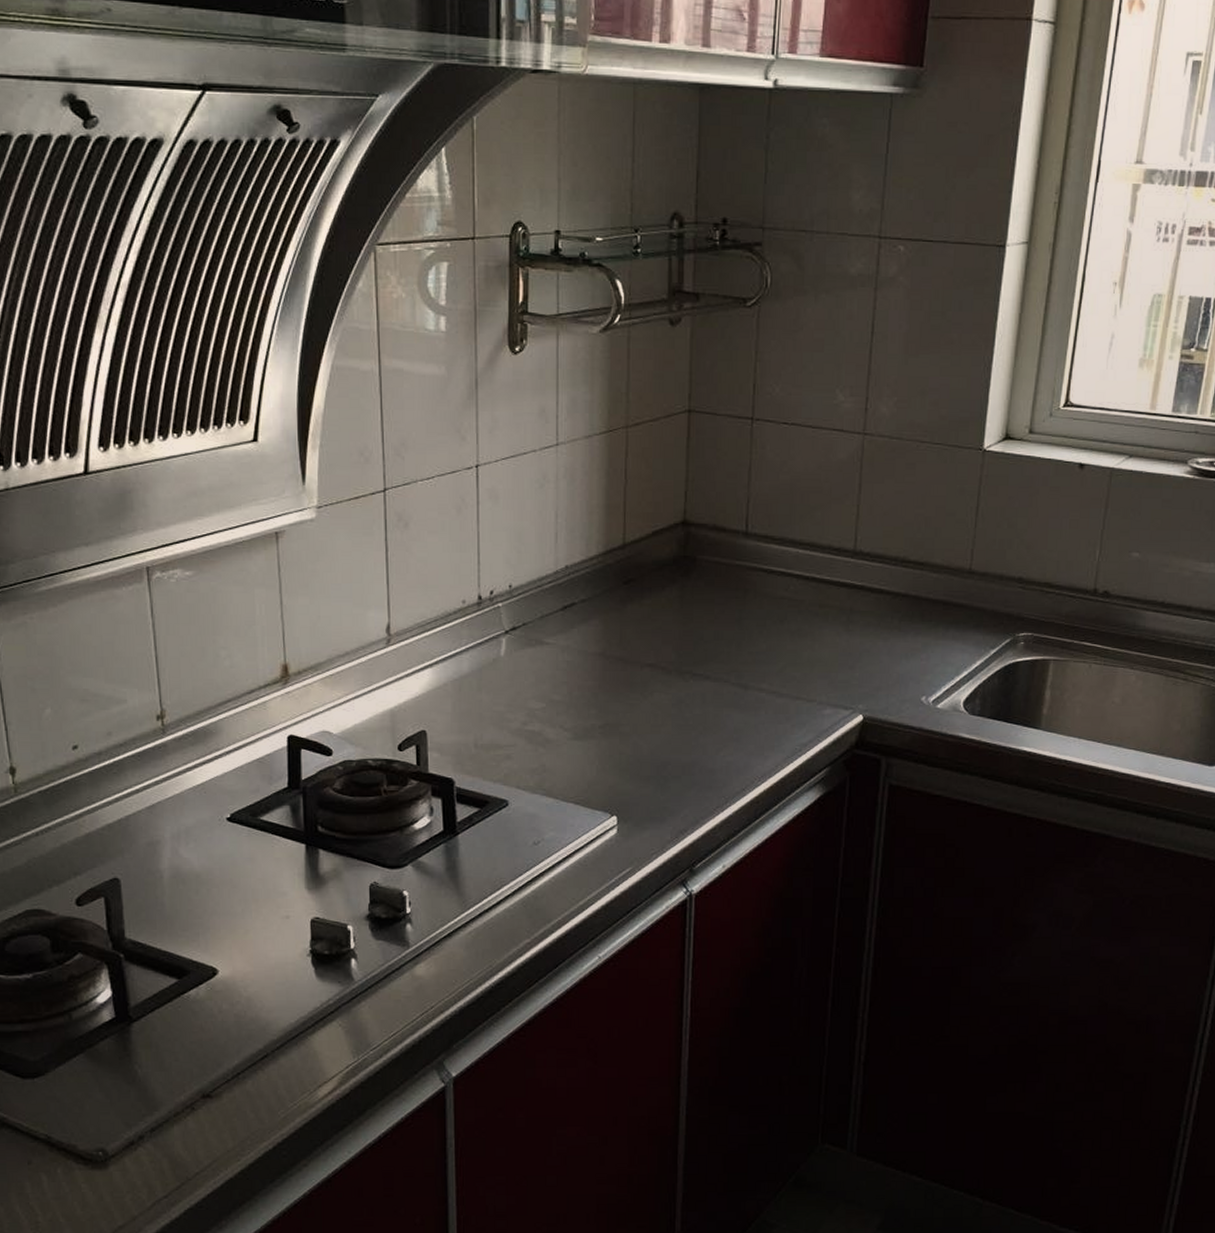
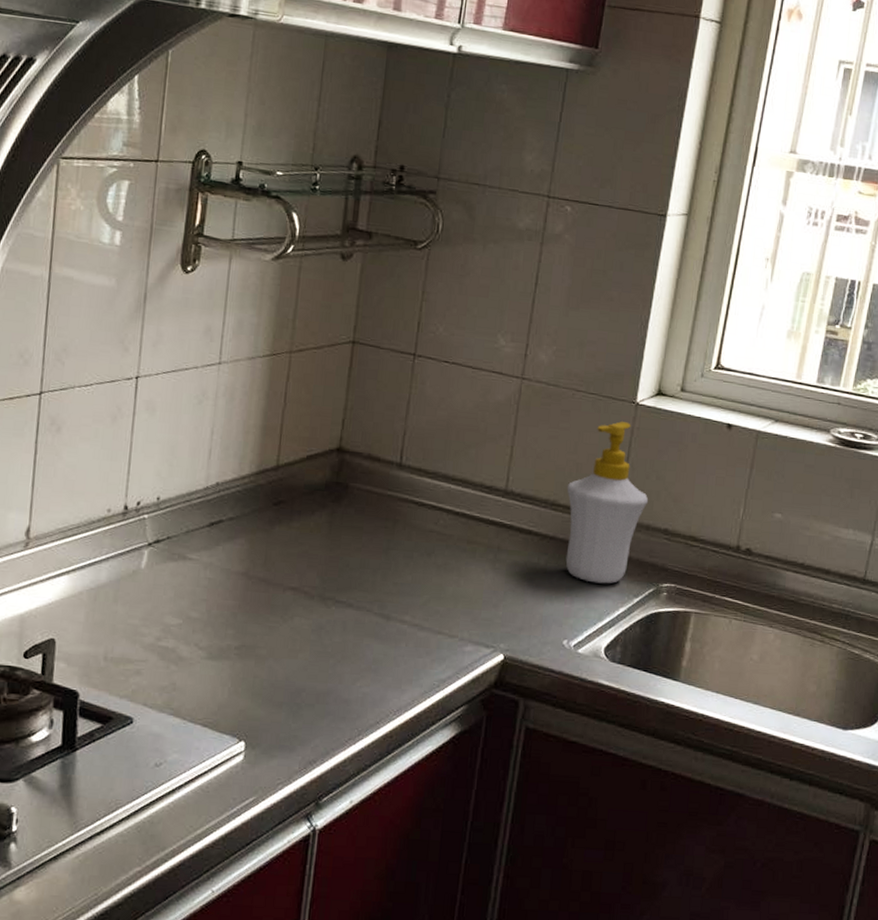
soap bottle: none [916,470,1001,638] -> present [565,421,649,584]

